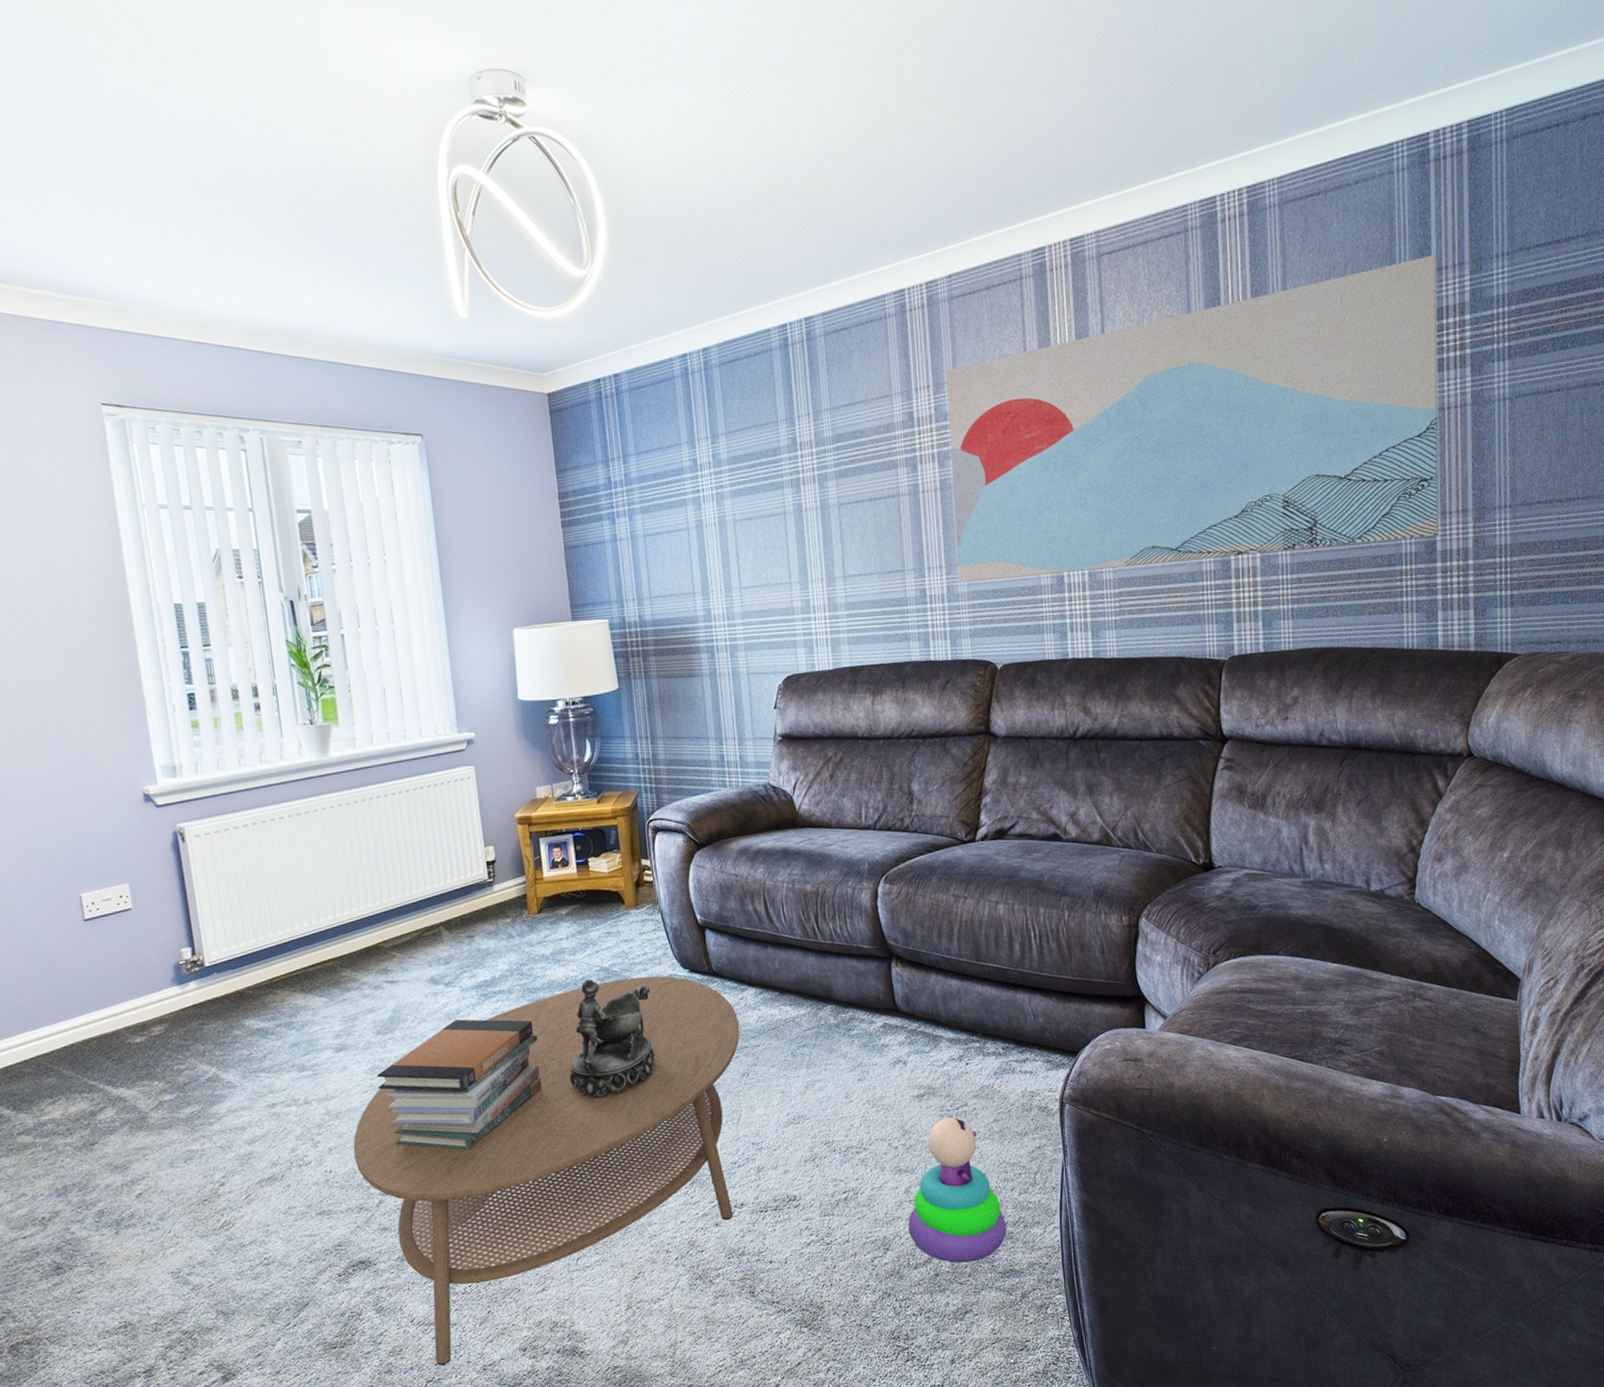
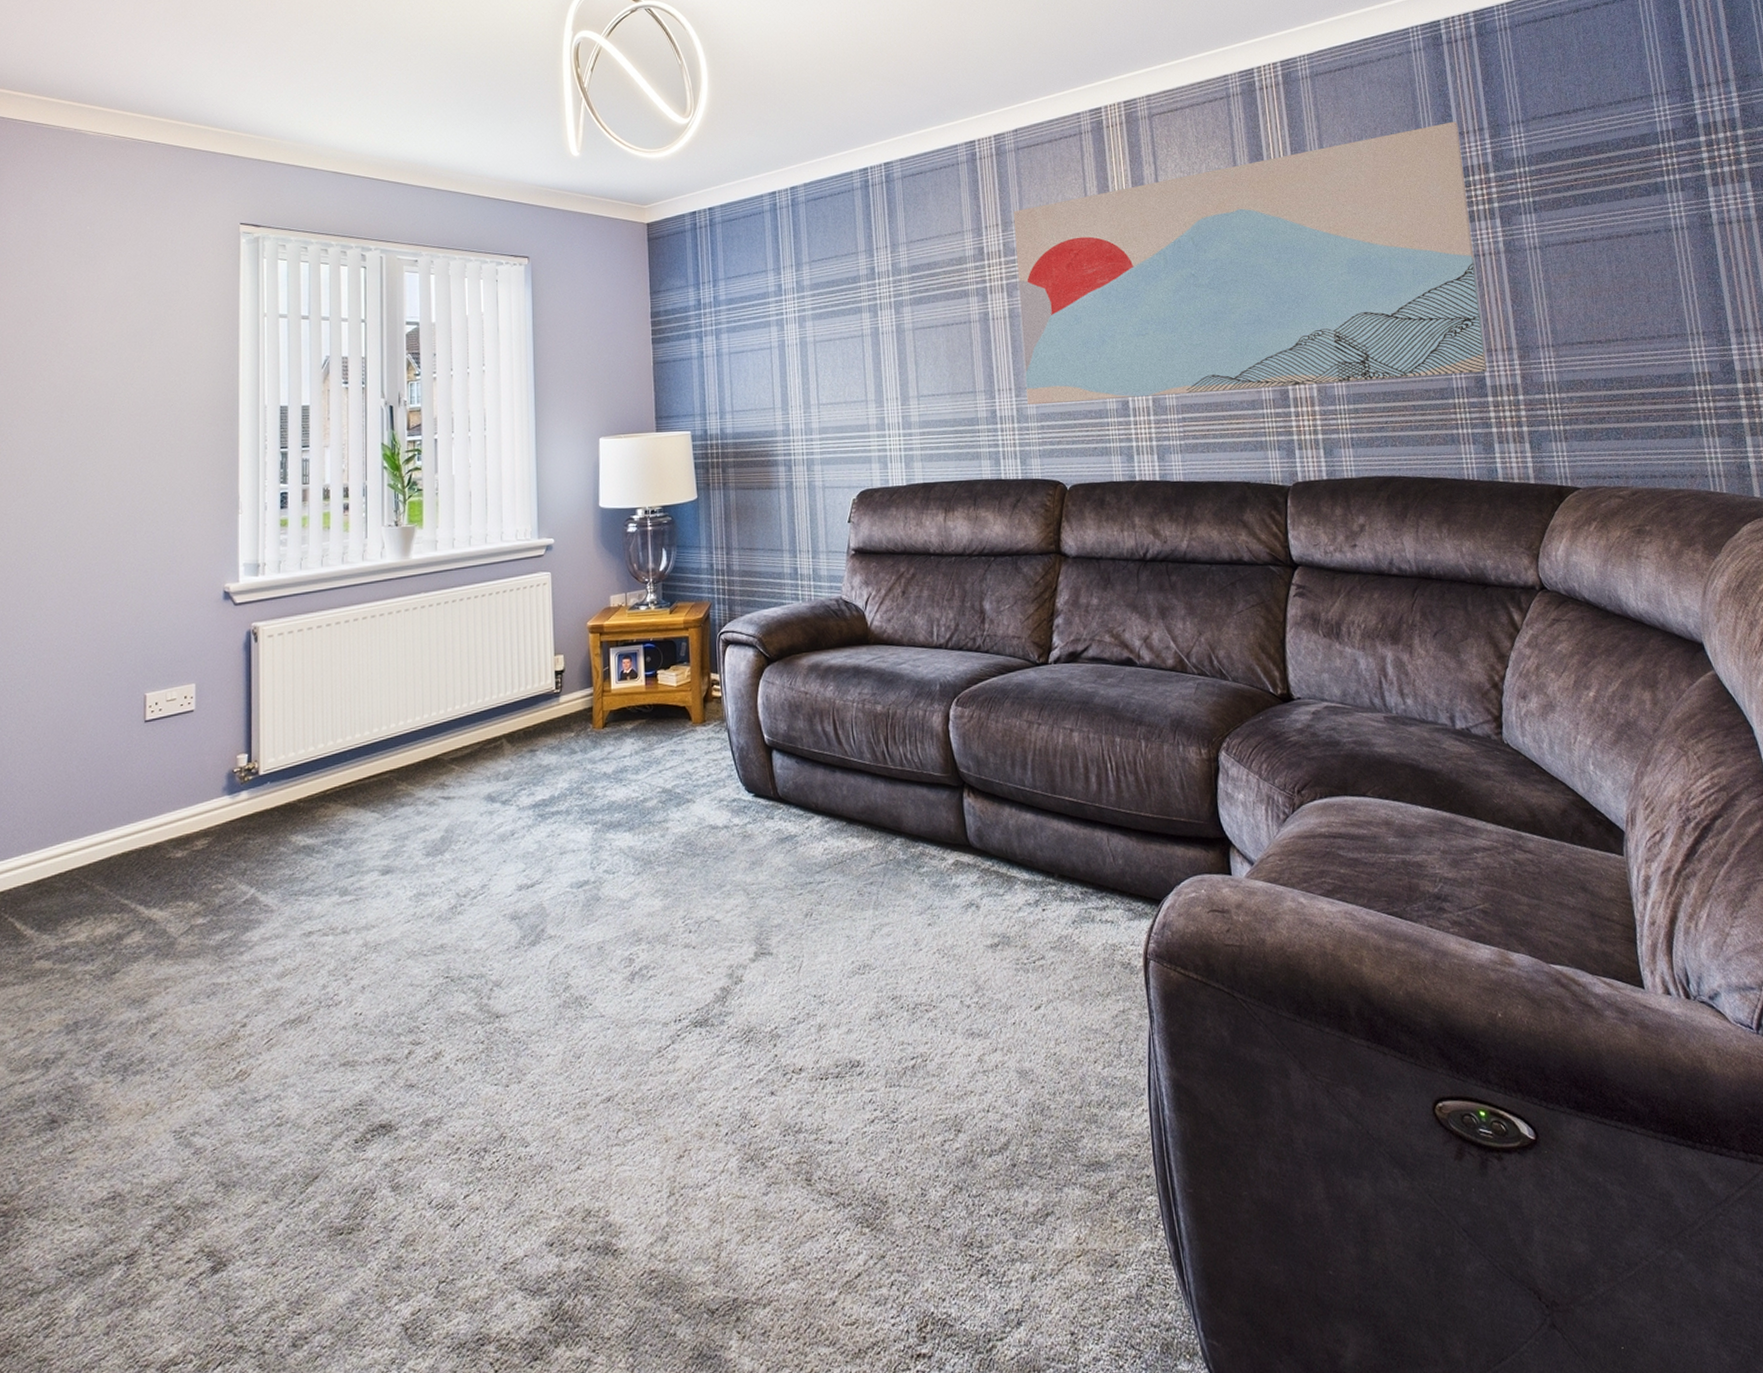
coffee table: present [353,976,740,1366] -> none [388,799,805,1262]
book stack: present [377,1019,543,1151] -> none [422,842,594,994]
decorative bowl: present [569,978,656,1099] -> none [623,800,715,938]
stacking toy: present [908,1116,1007,1263] -> none [982,971,1091,1151]

